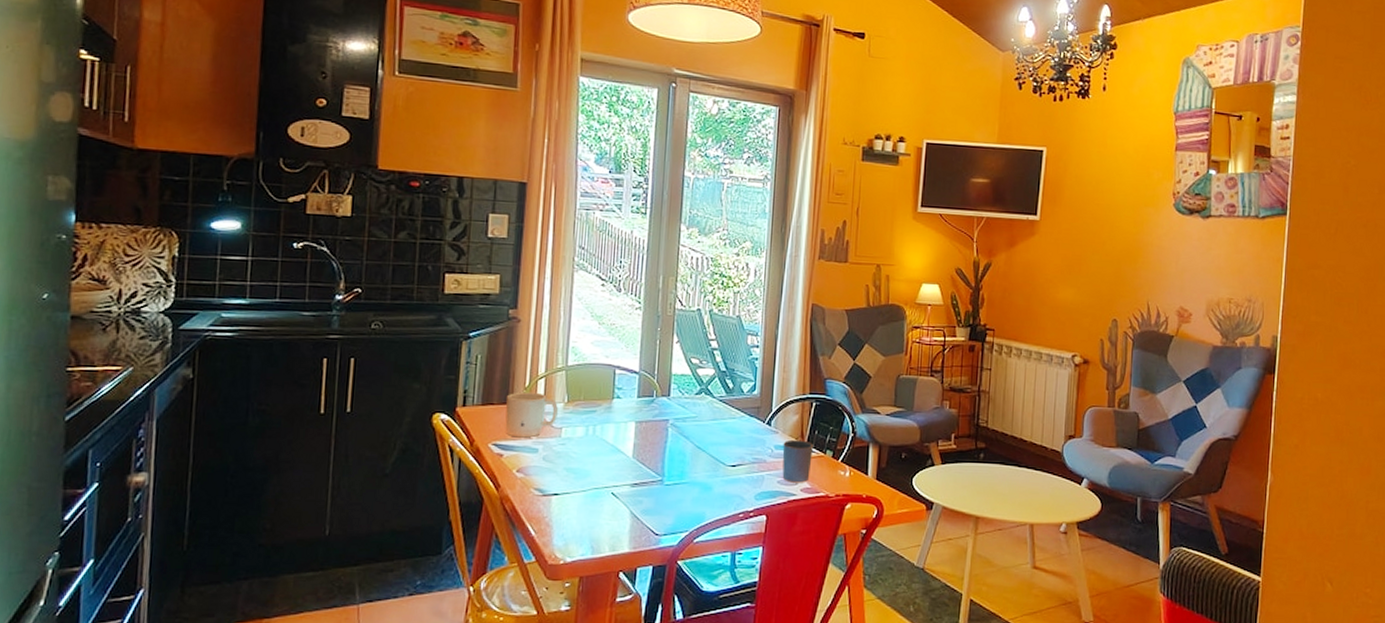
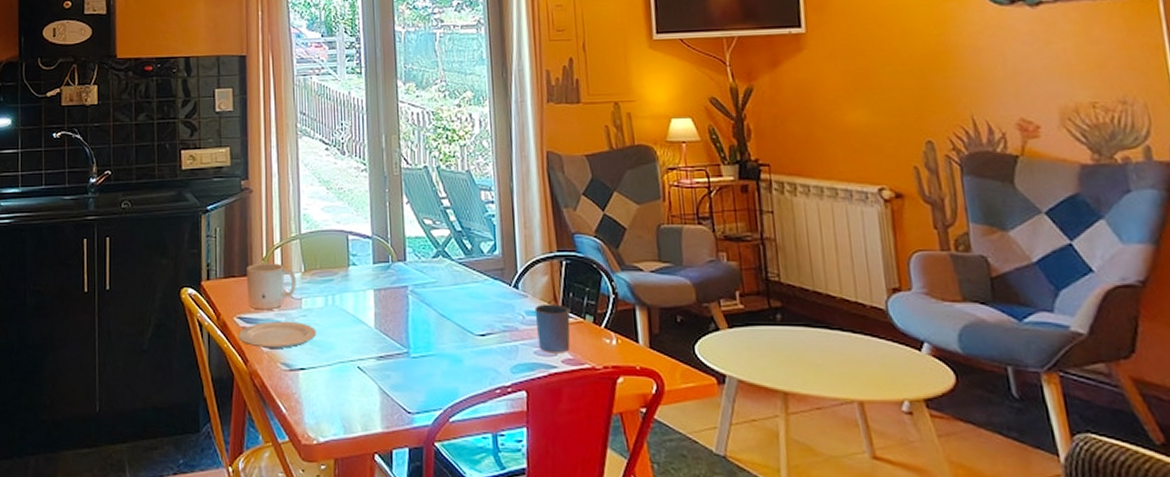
plate: none [492,448,575,476] -> present [238,321,317,349]

